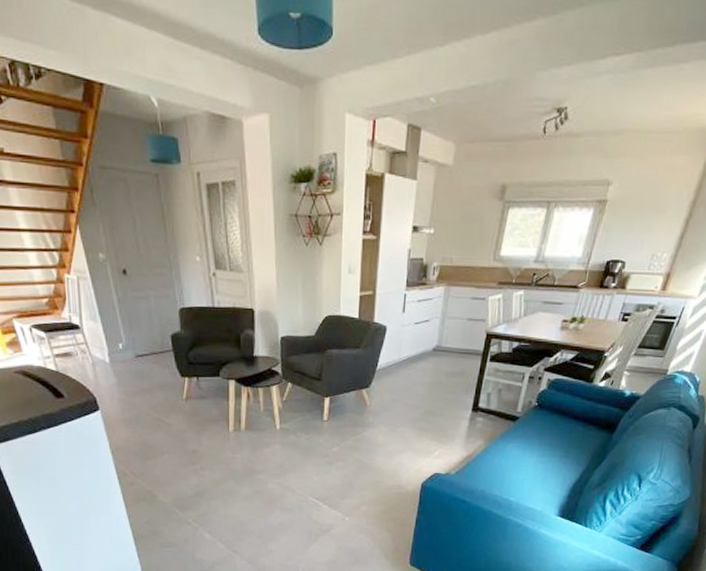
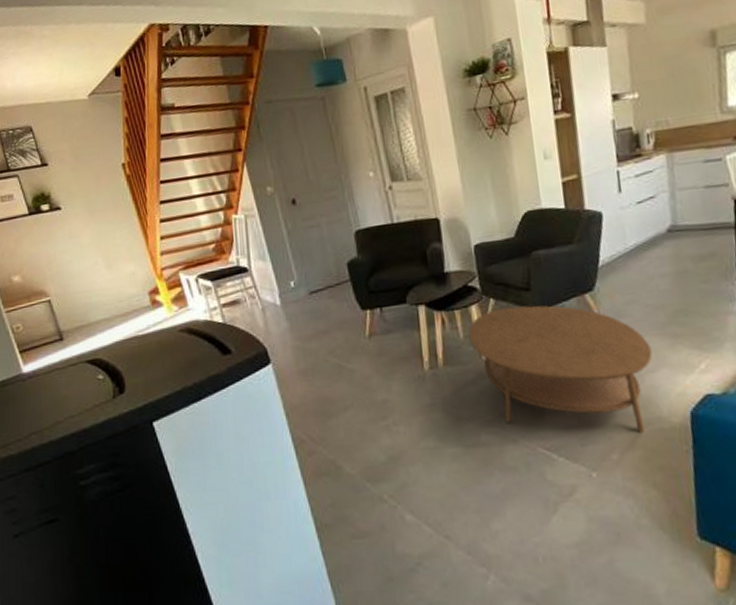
coffee table: none [268,391,403,495] -> present [468,305,652,434]

